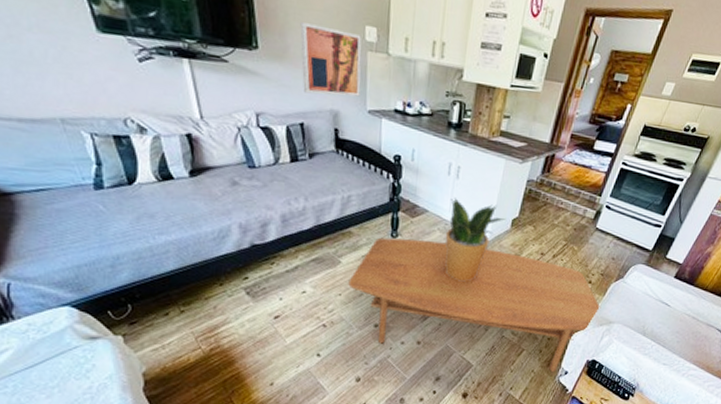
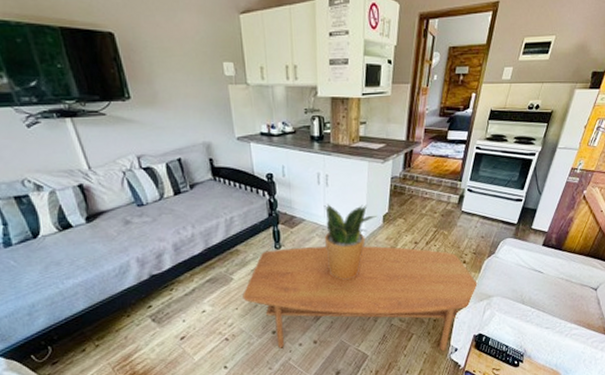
wall art: present [300,21,362,97] -> none [164,67,228,131]

